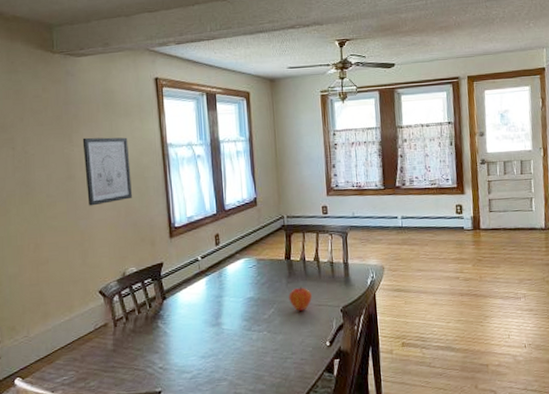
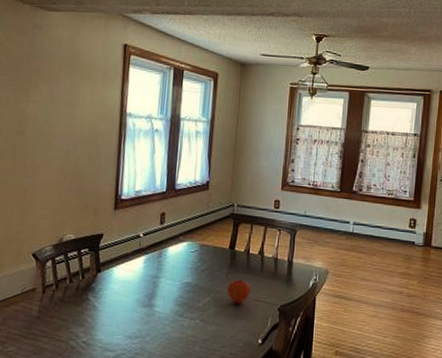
wall art: present [82,137,132,206] -> none [35,94,87,165]

